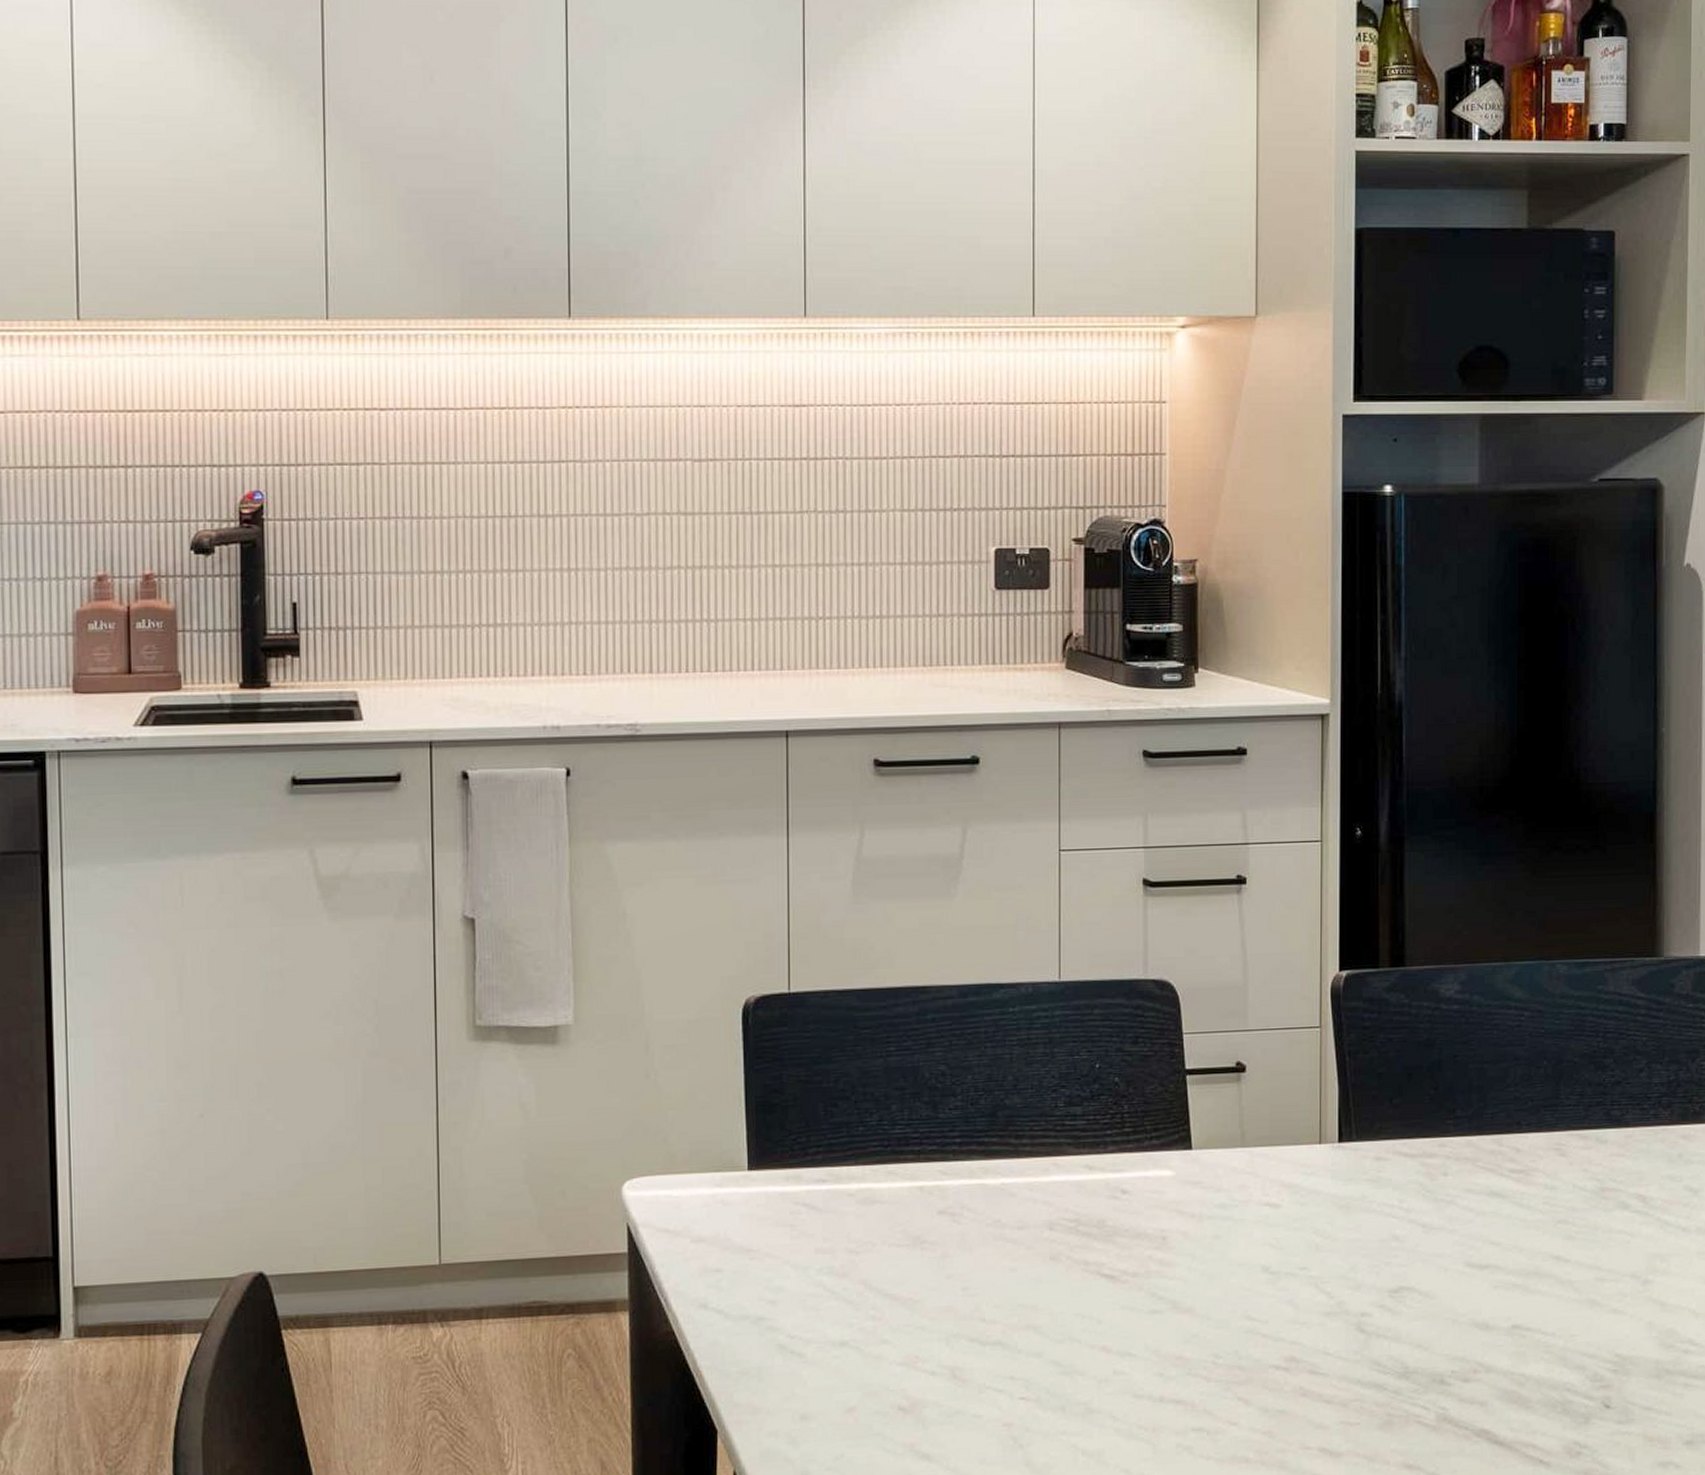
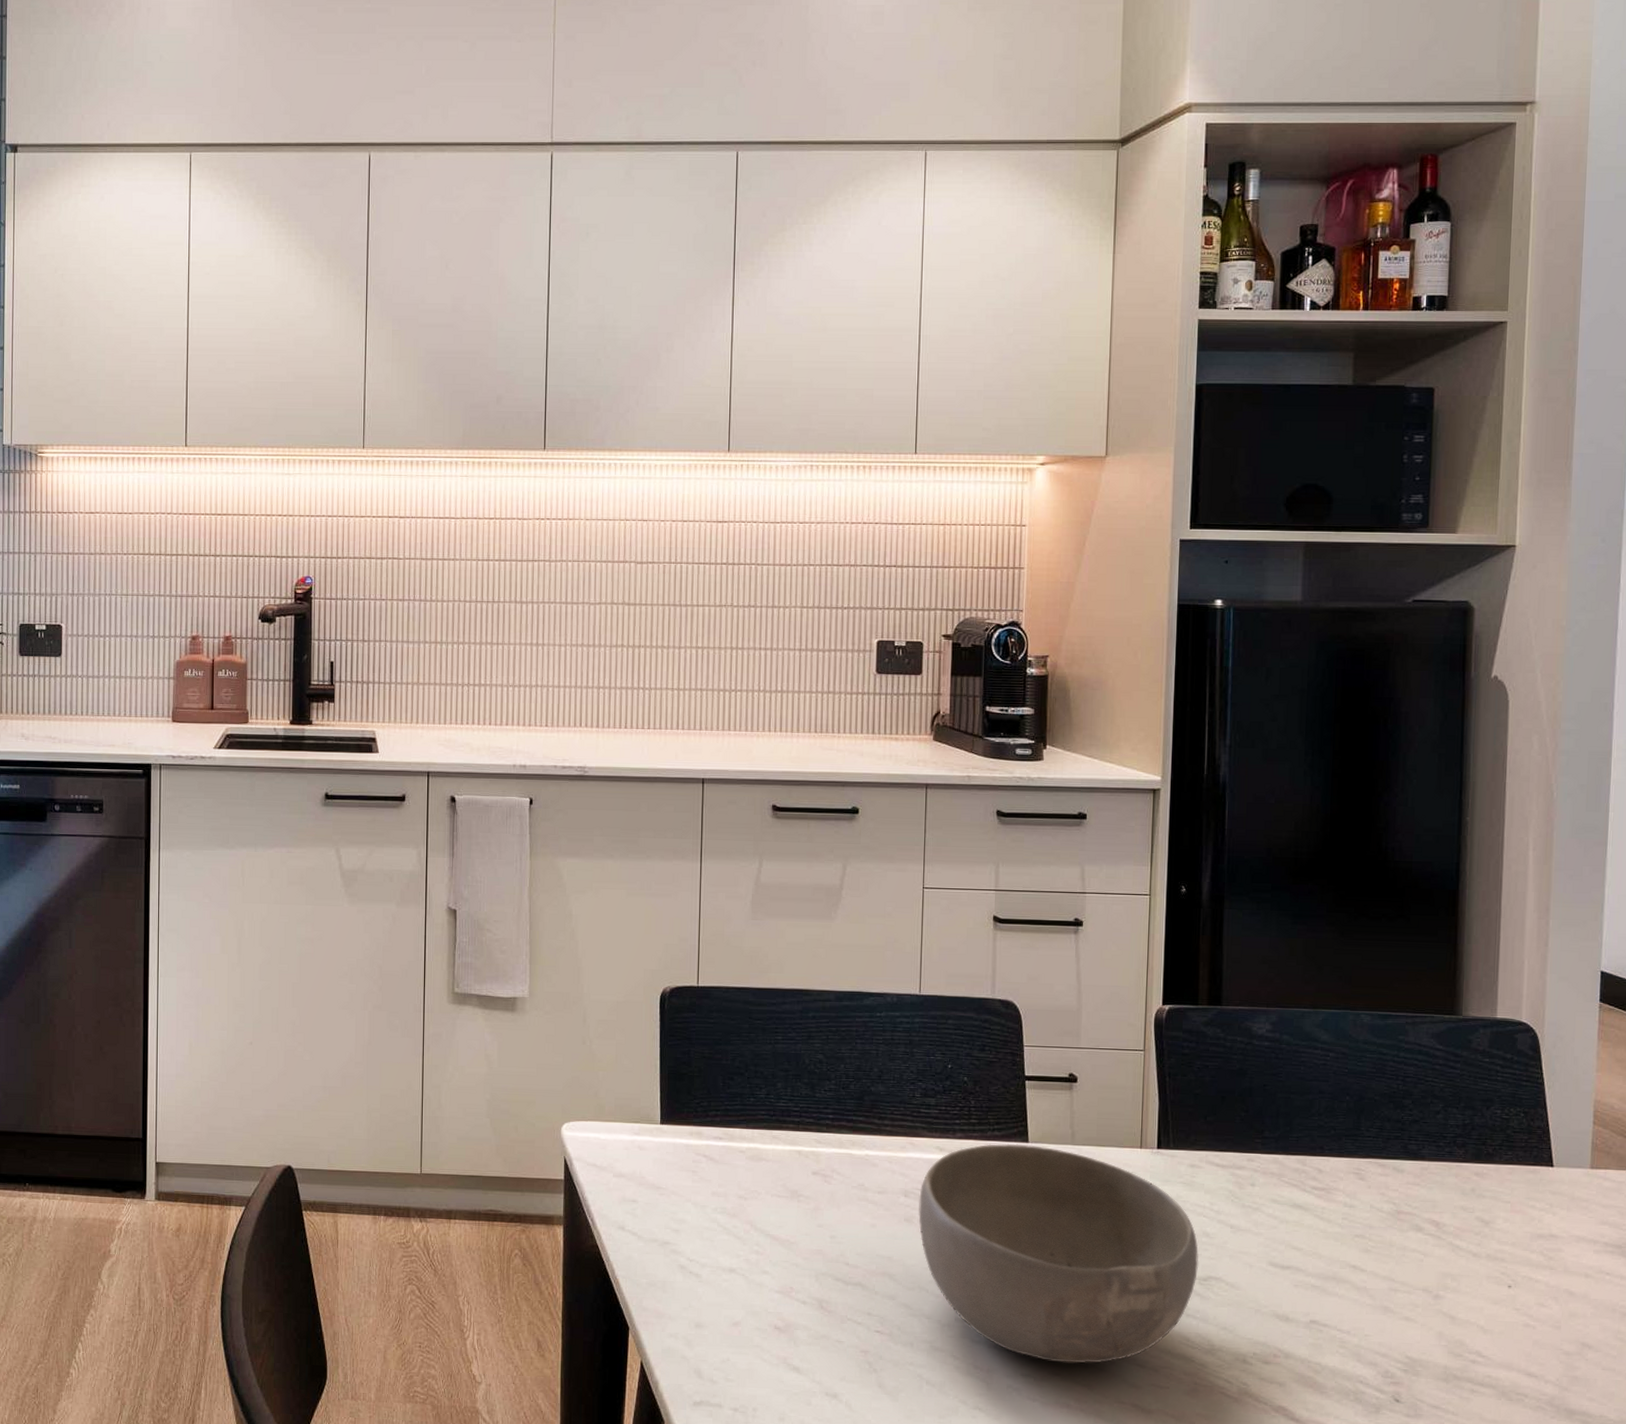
bowl: none [1066,1152,1389,1410] -> present [918,1143,1199,1364]

